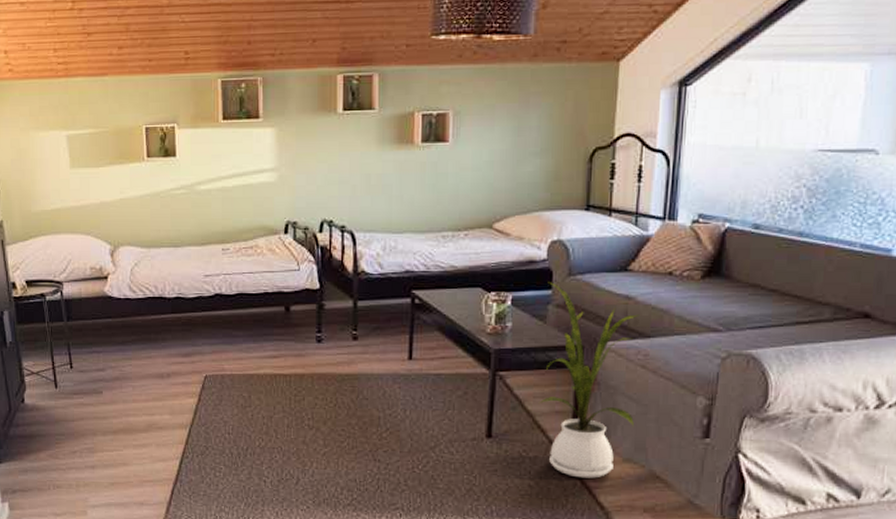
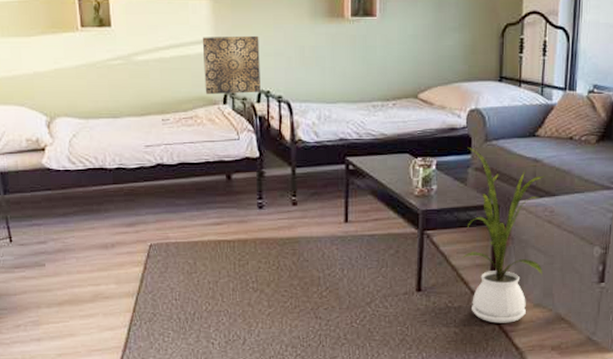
wall art: none [265,163,324,225] -> present [202,35,261,95]

